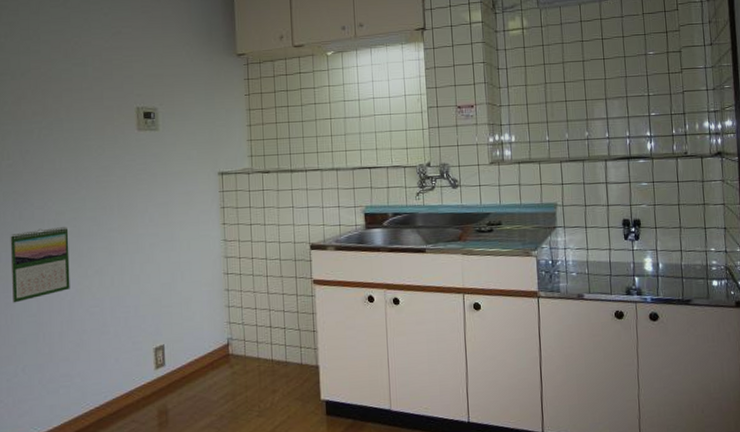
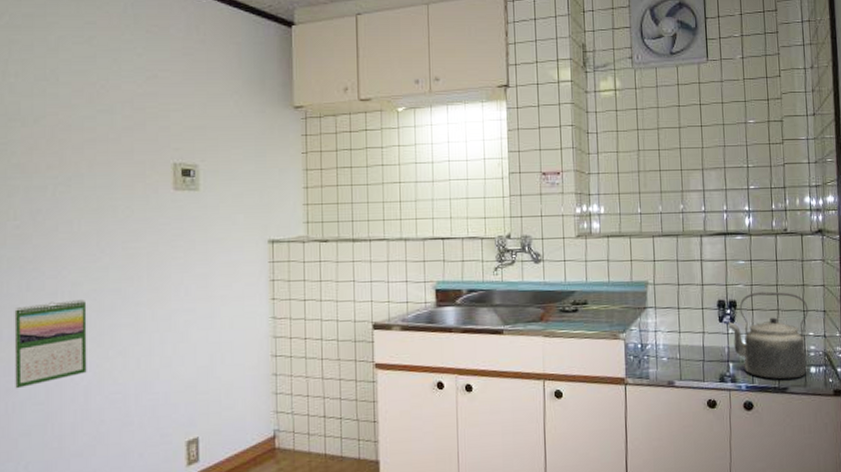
kettle: none [633,210,710,292] -> present [728,291,808,380]

